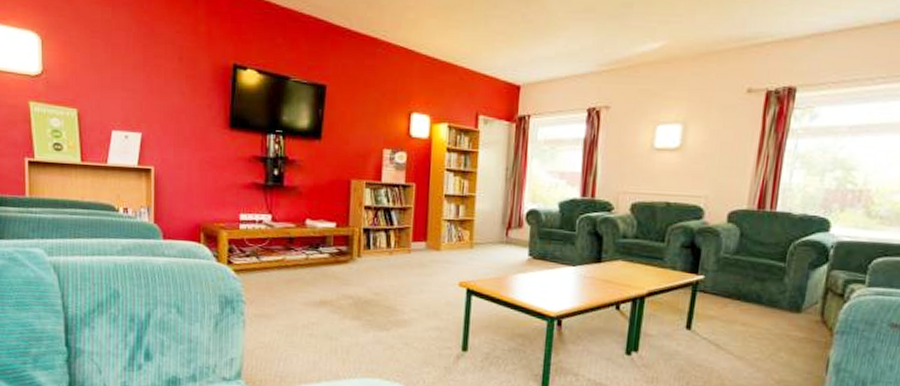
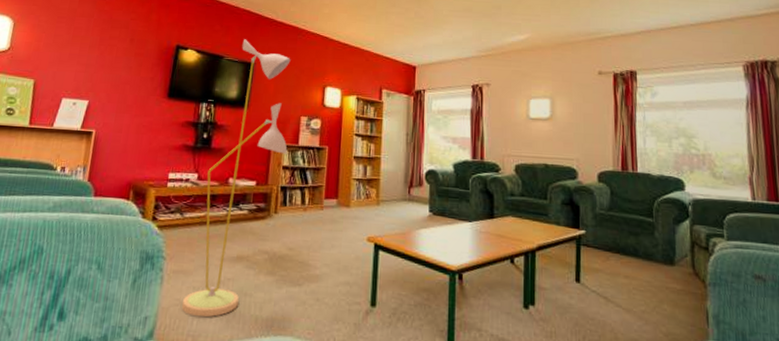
floor lamp: none [266,55,369,360] -> present [181,39,291,318]

